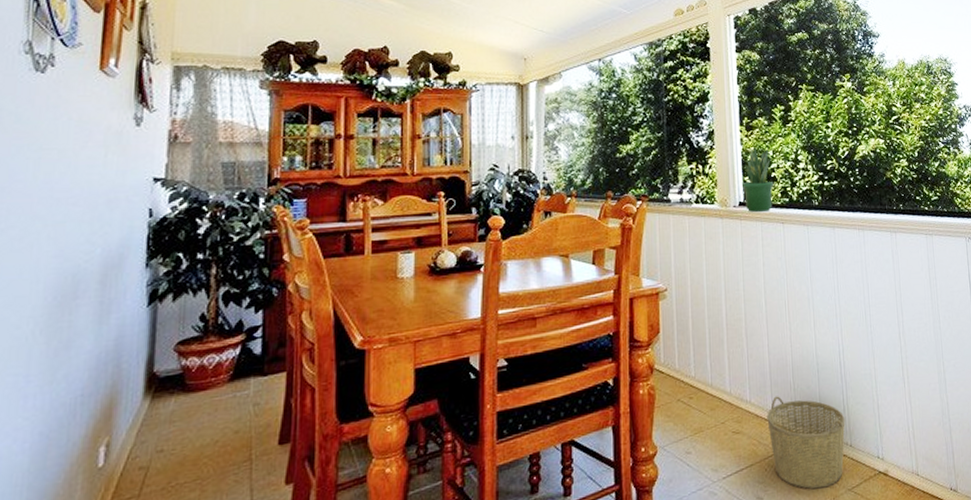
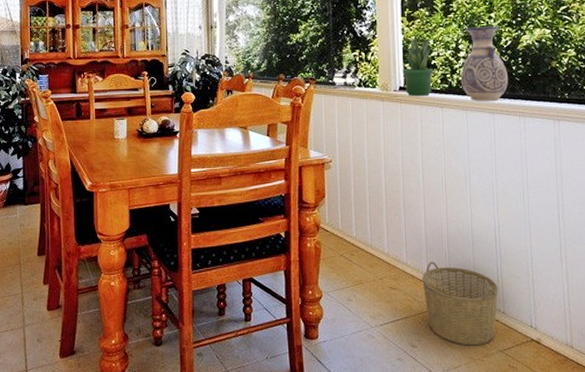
vase: none [800,136,847,216] -> present [460,26,508,102]

